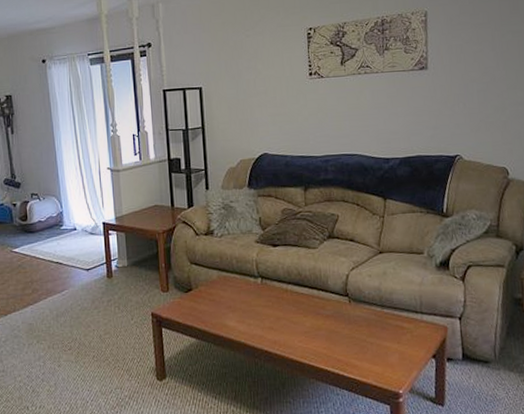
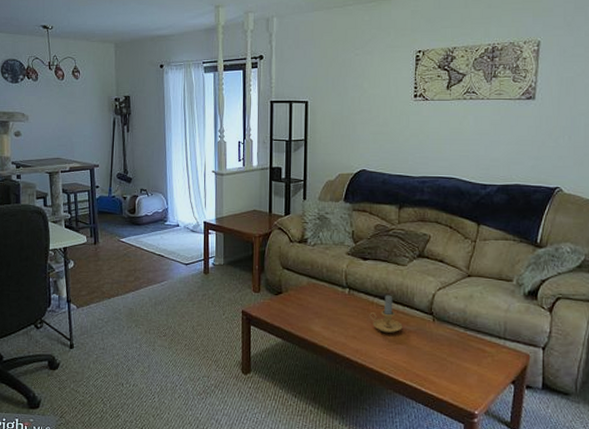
candle: none [284,280,320,320] -> present [369,295,403,333]

